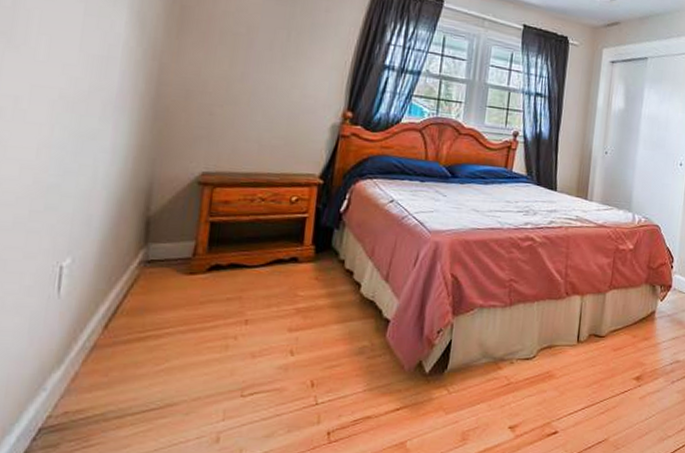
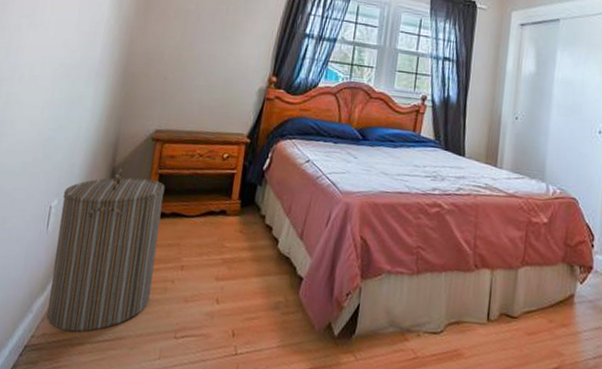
laundry hamper: none [67,217,219,406] -> present [46,168,165,332]

